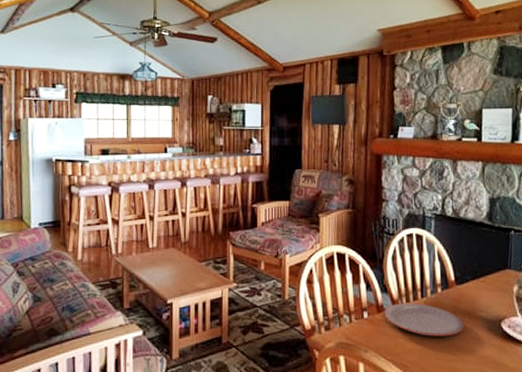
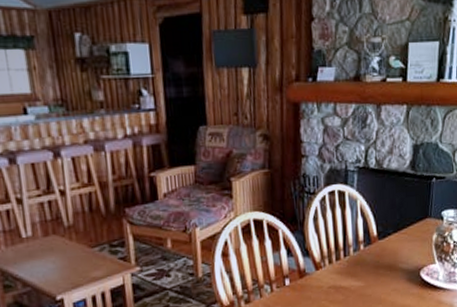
plate: present [384,303,464,337] -> none [306,263,385,295]

